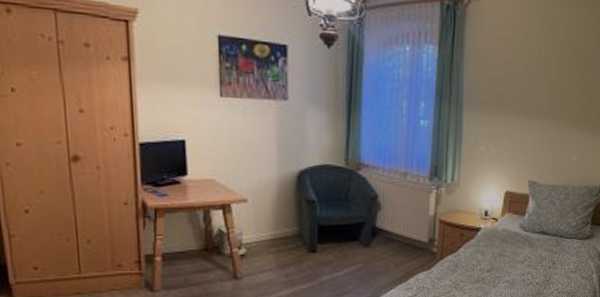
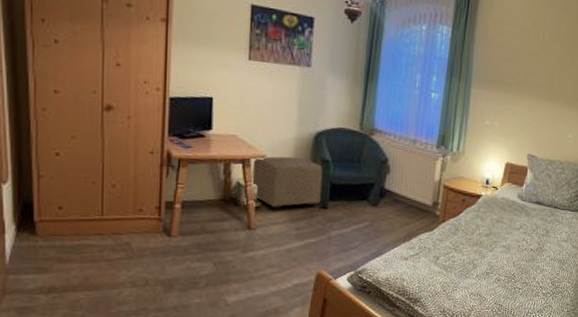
ottoman: none [234,199,308,256] -> present [252,156,322,209]

